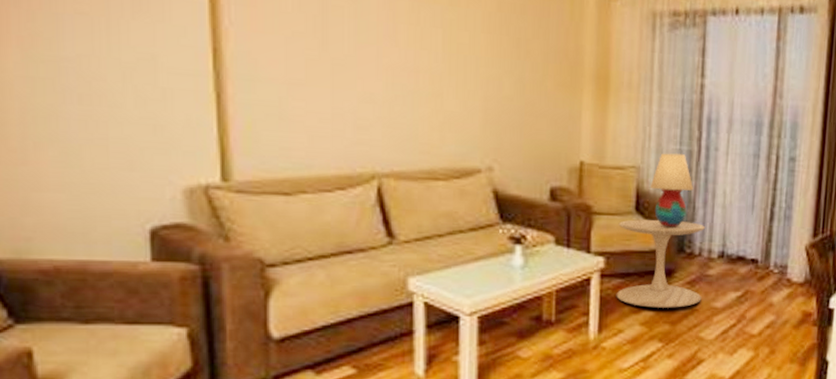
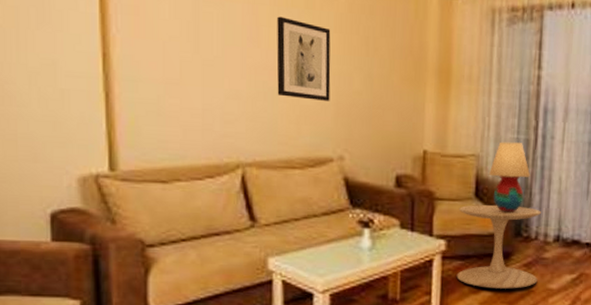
wall art: none [417,13,478,107] -> present [276,16,331,101]

